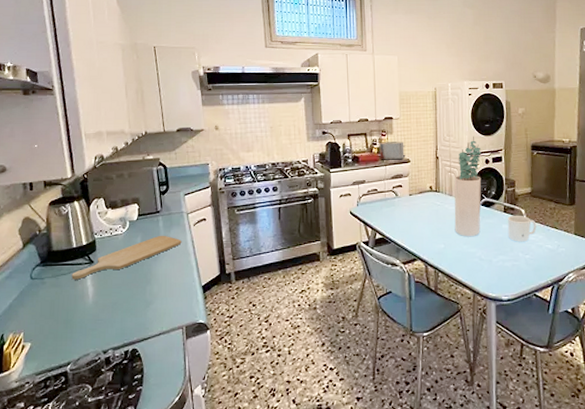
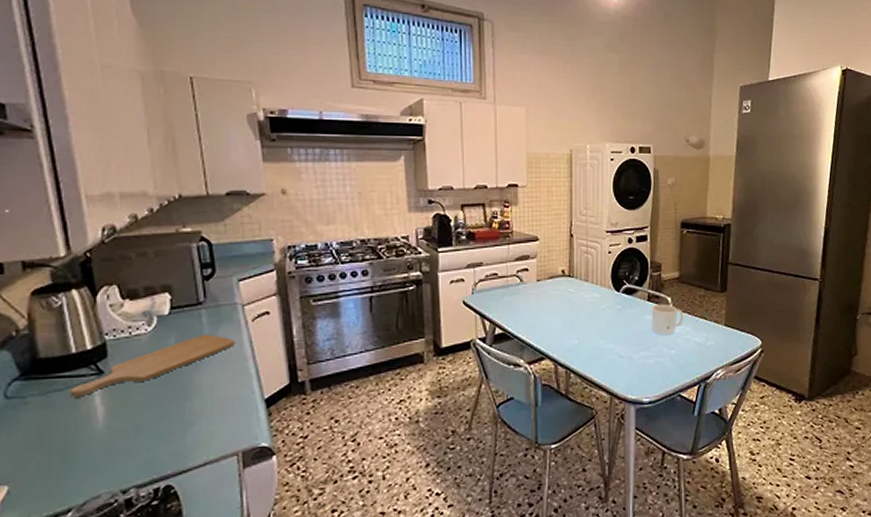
toaster: present [379,140,406,161] -> none [501,213,533,239]
vase: present [454,135,482,237] -> none [590,209,623,331]

